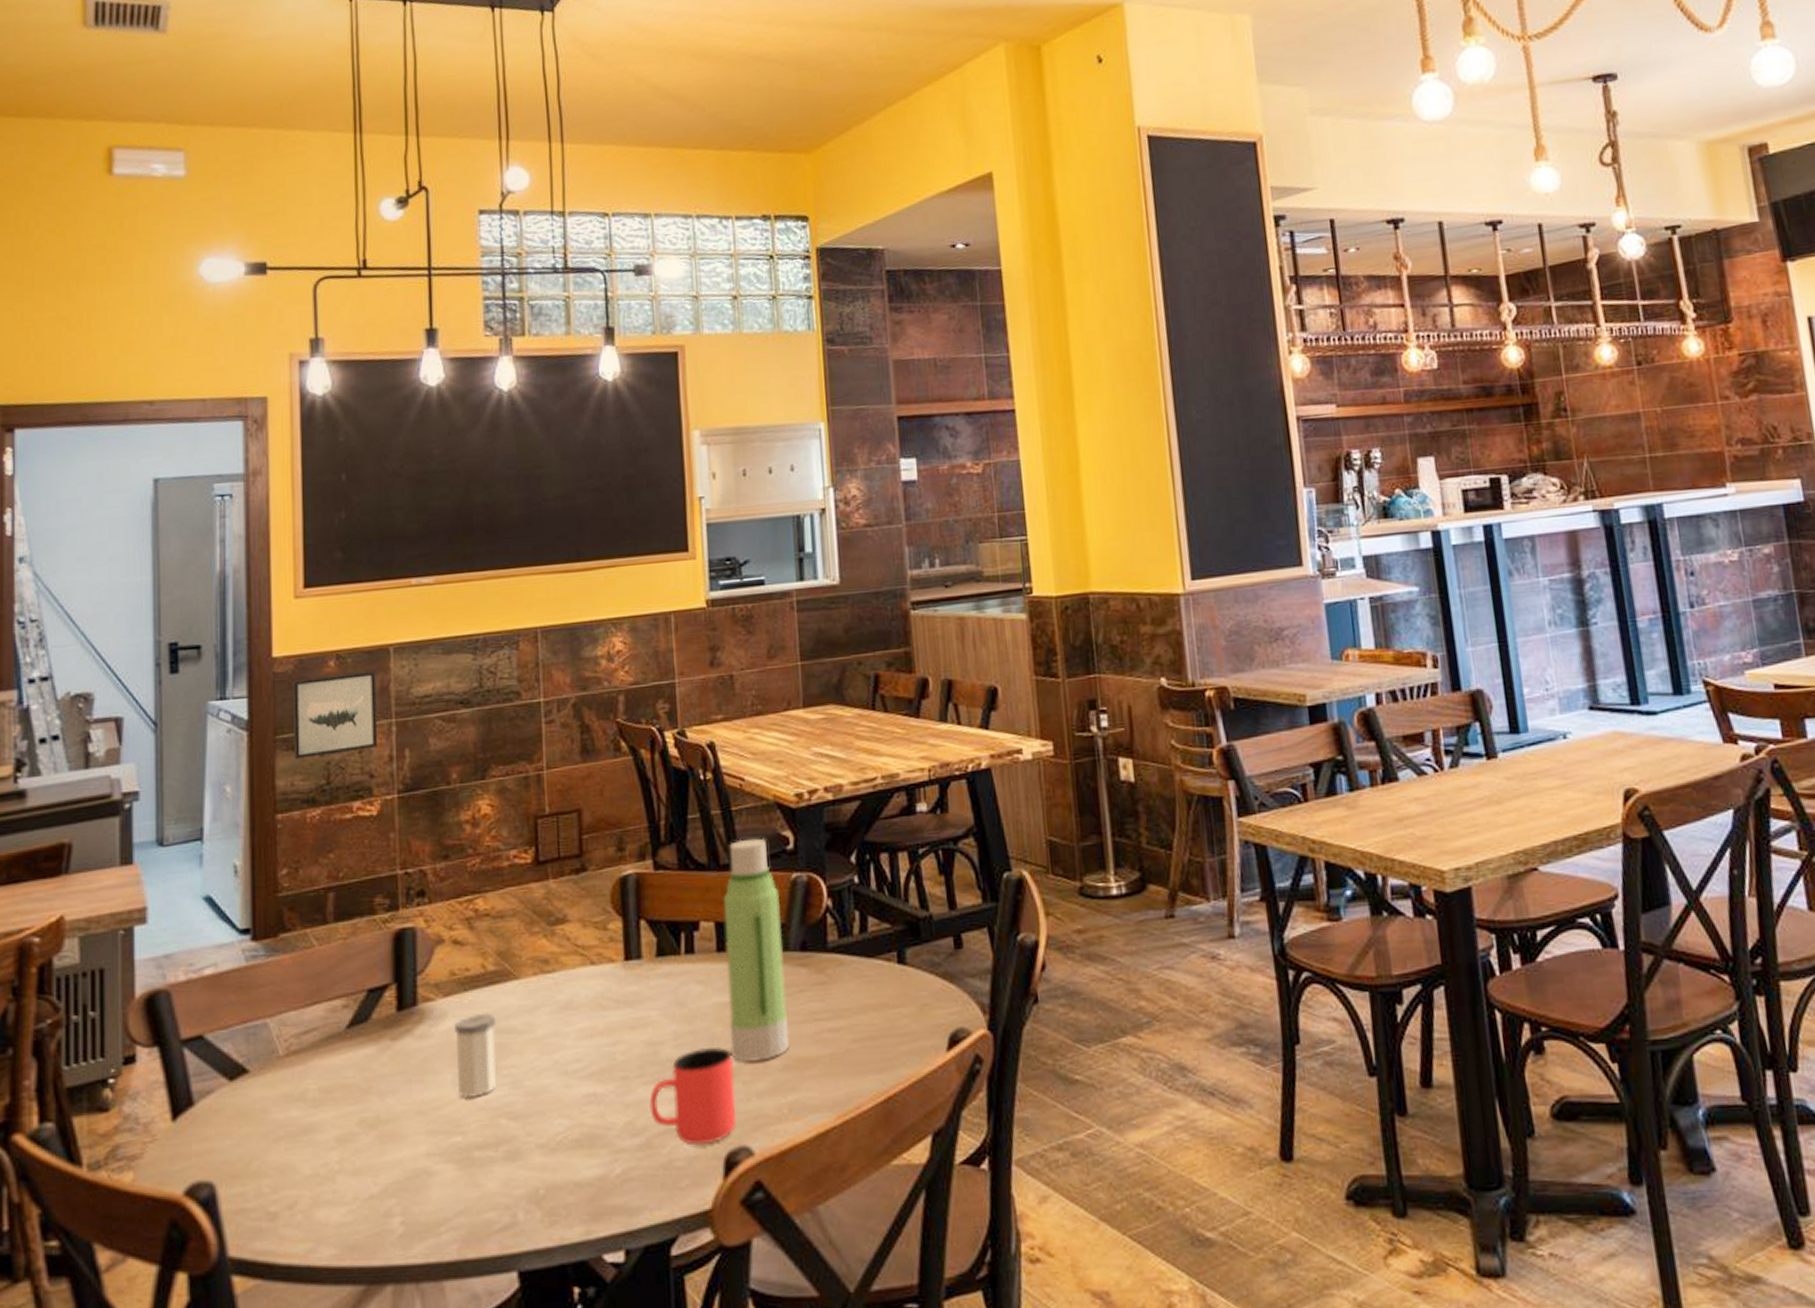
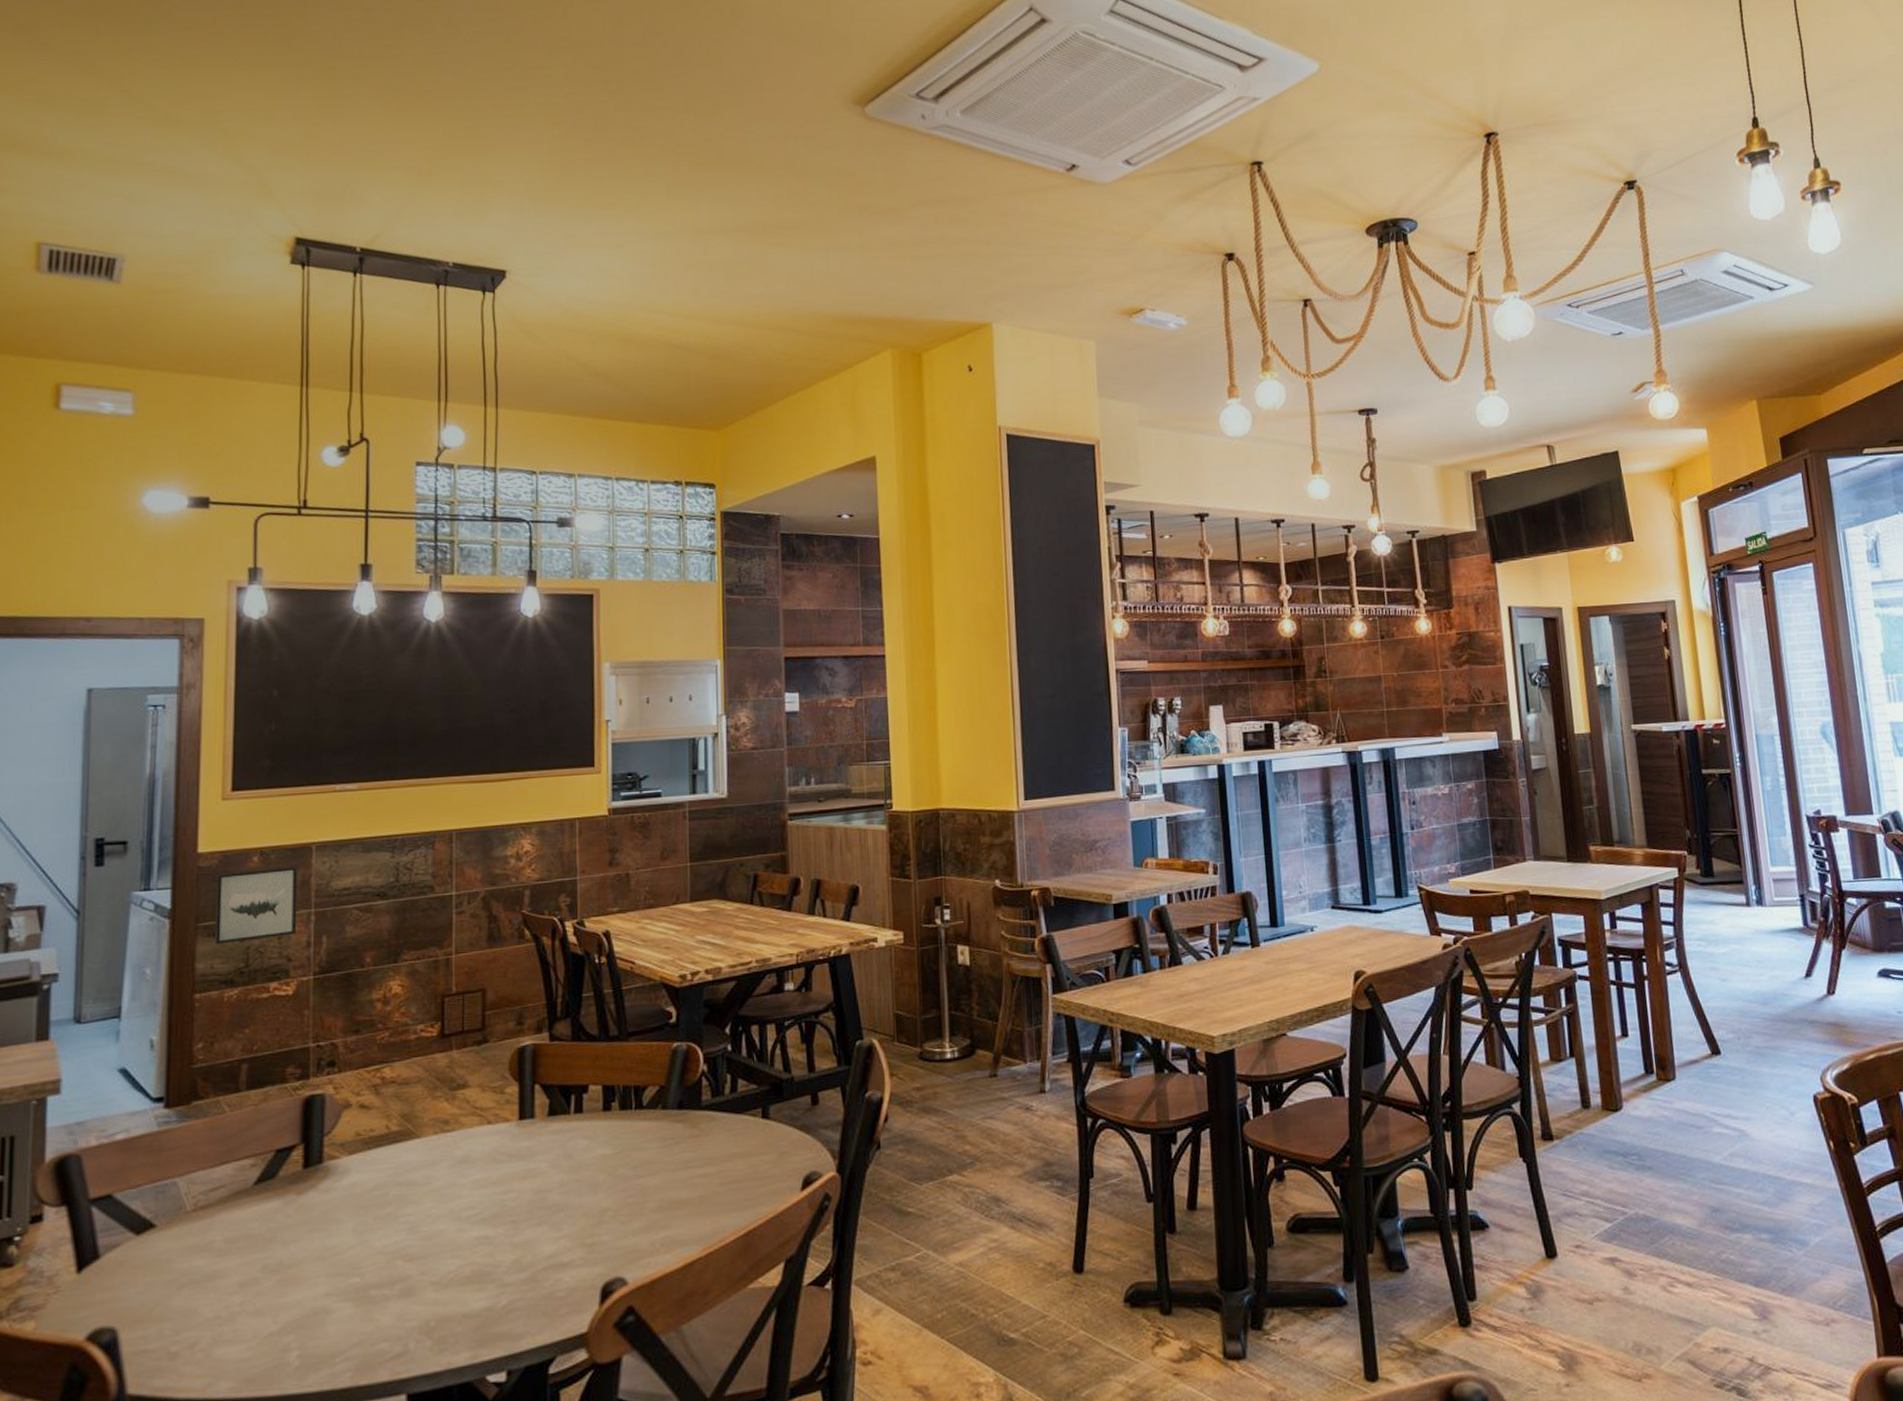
salt shaker: present [455,1012,497,1098] -> none [358,1168,397,1244]
cup: present [649,1046,737,1146] -> none [536,1192,614,1278]
water bottle: present [723,837,789,1062] -> none [611,1013,663,1205]

